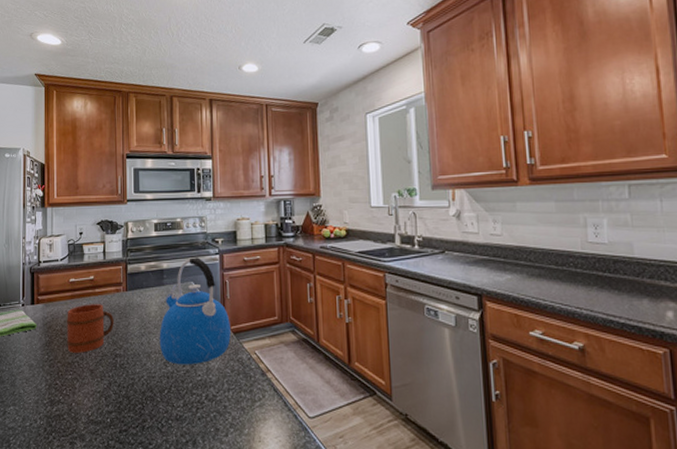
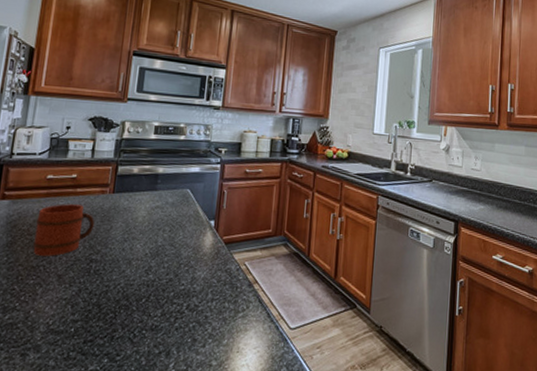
kettle: present [159,257,231,365] -> none [143,165,223,274]

